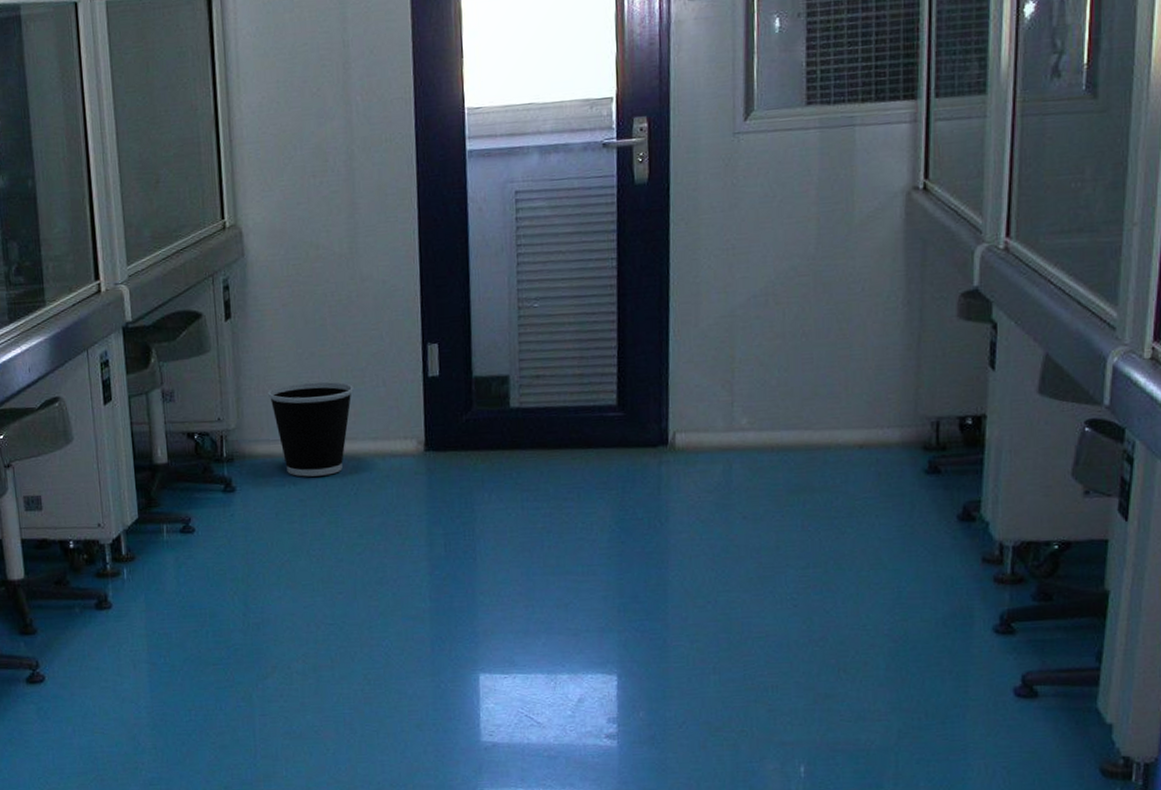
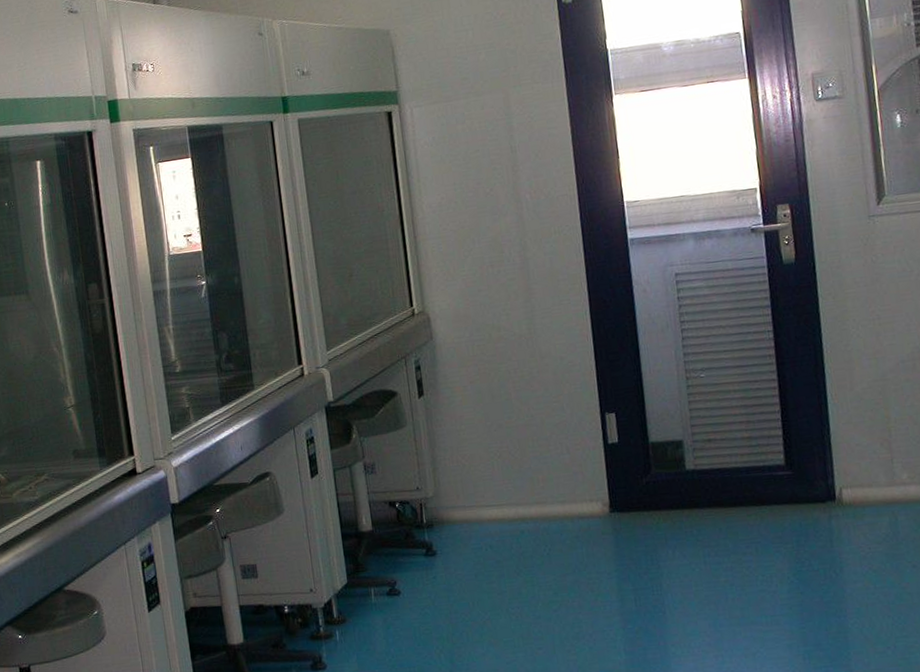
wastebasket: present [268,381,354,477] -> none [461,451,540,540]

